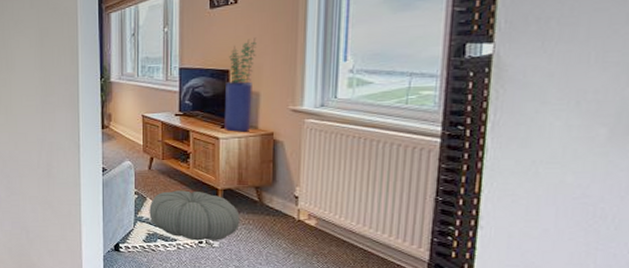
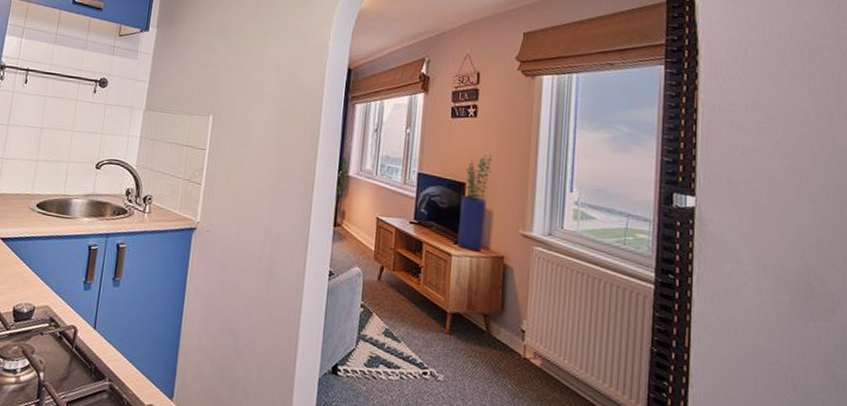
pouf: present [149,190,240,241] -> none [373,308,467,373]

